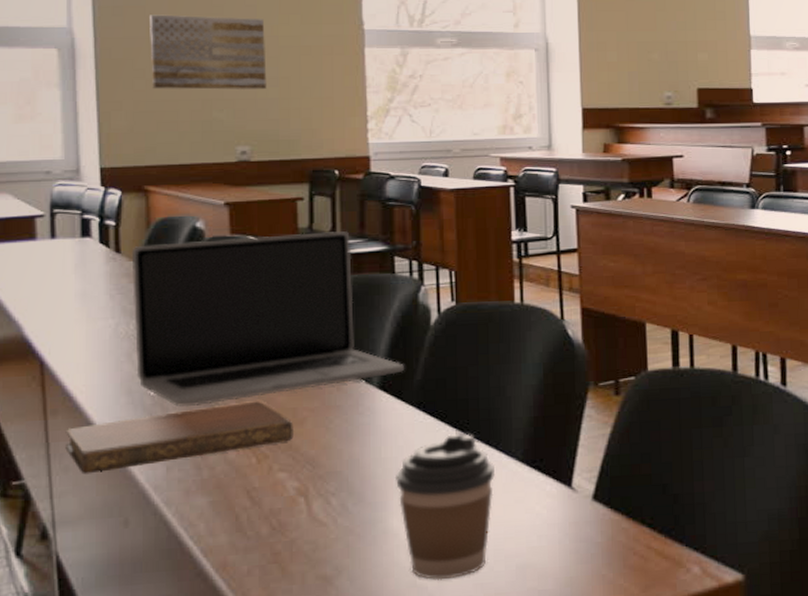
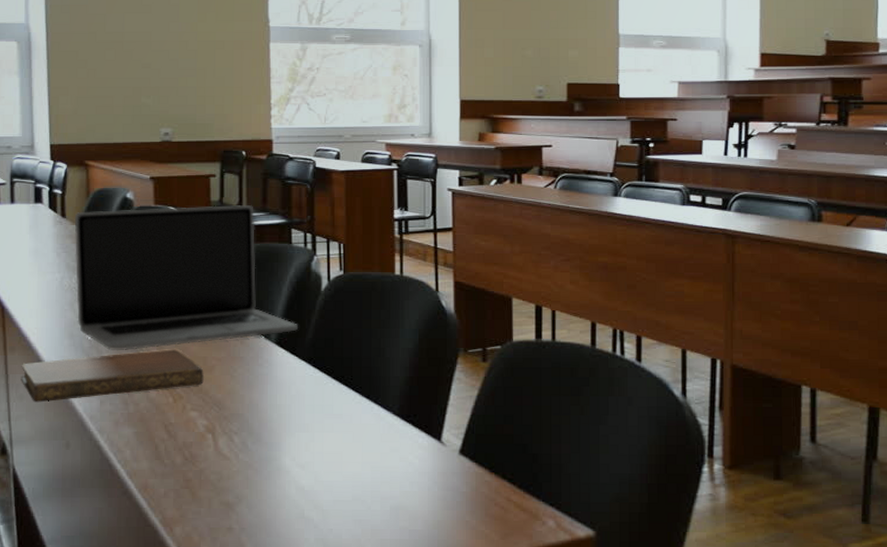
wall art: present [150,14,267,90] -> none [91,12,187,79]
coffee cup: present [394,433,494,580] -> none [288,387,373,514]

